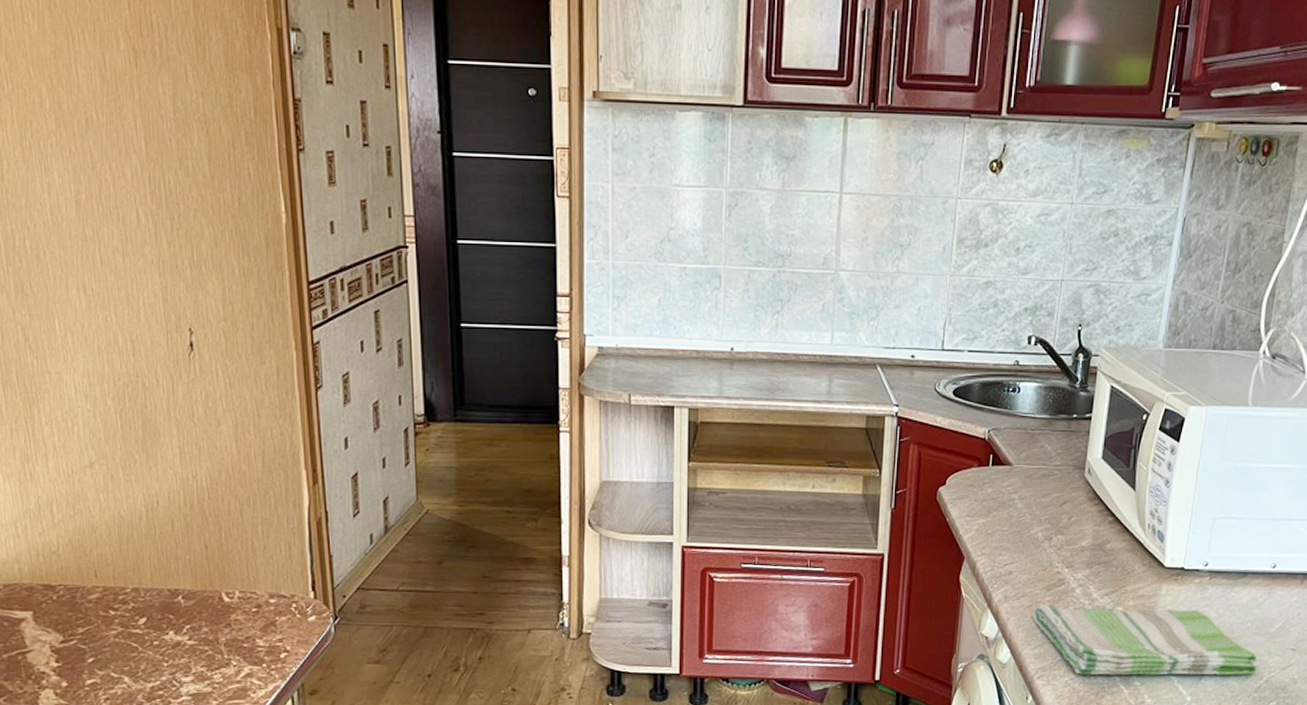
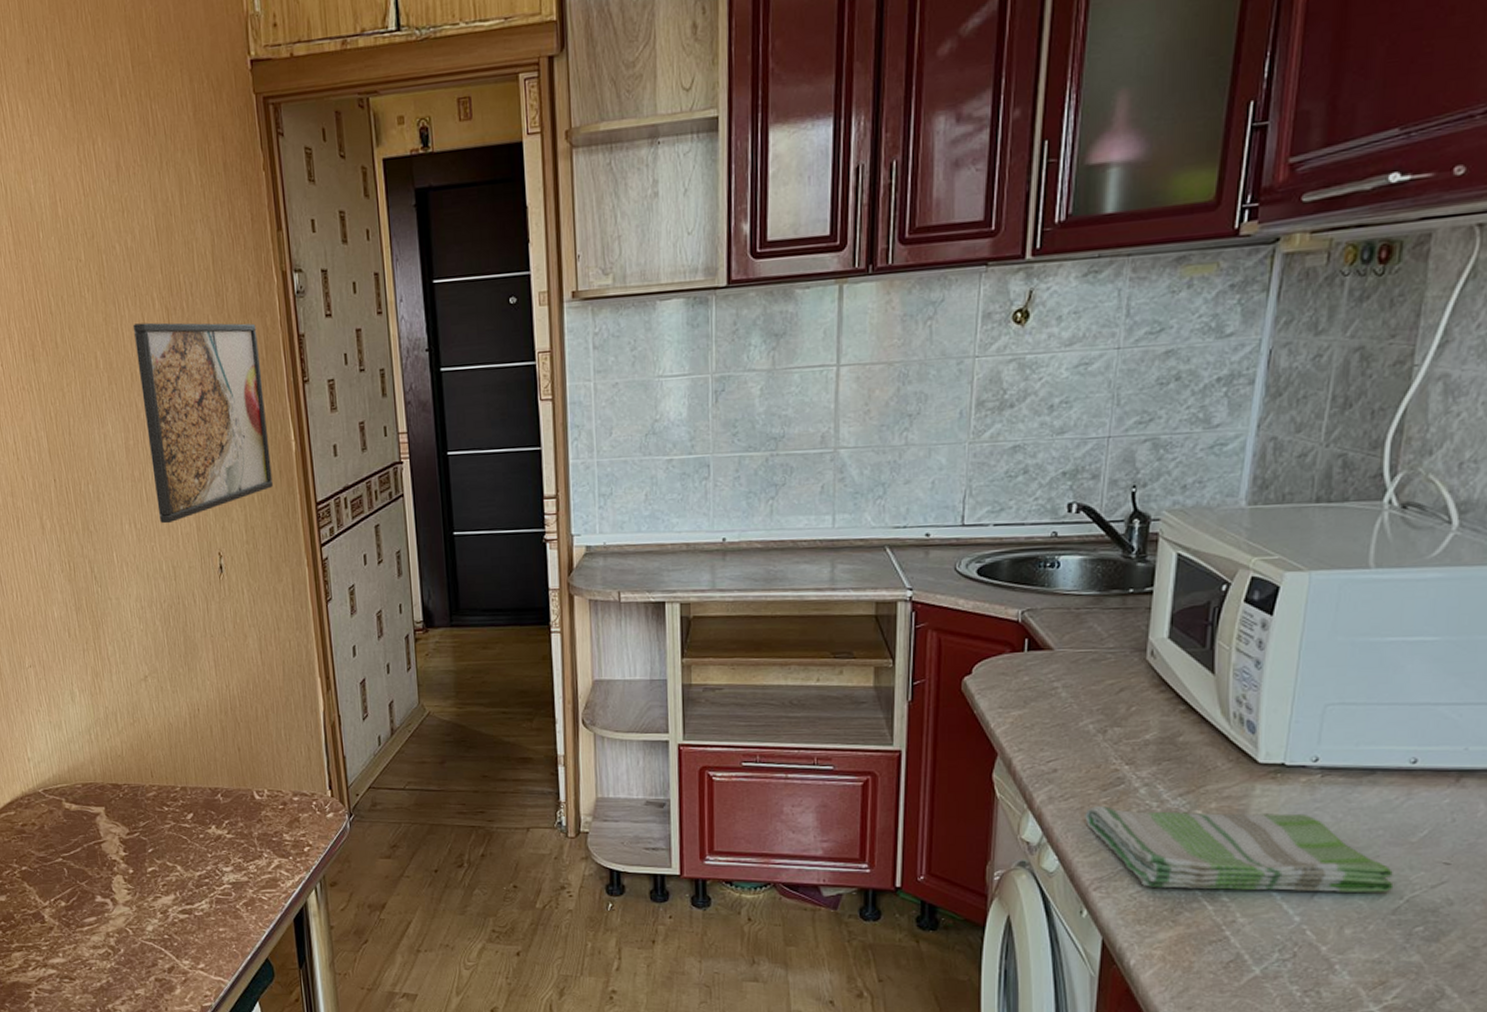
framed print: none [90,62,258,292] -> present [132,322,273,524]

